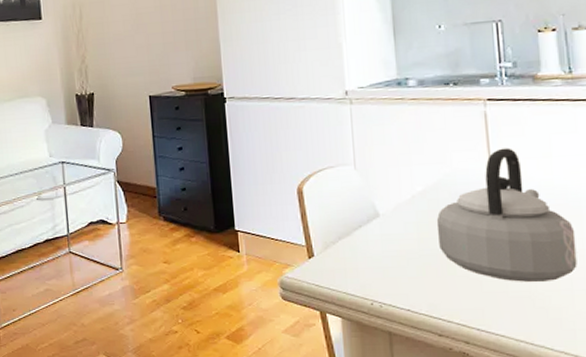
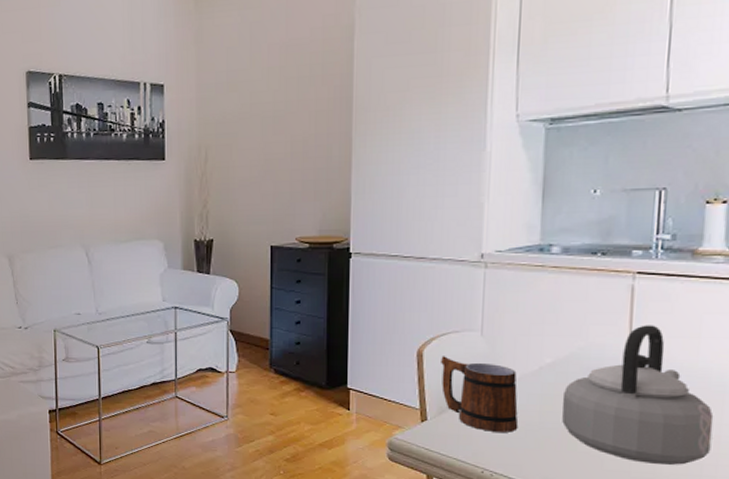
mug: none [320,191,400,263] -> present [441,356,519,433]

